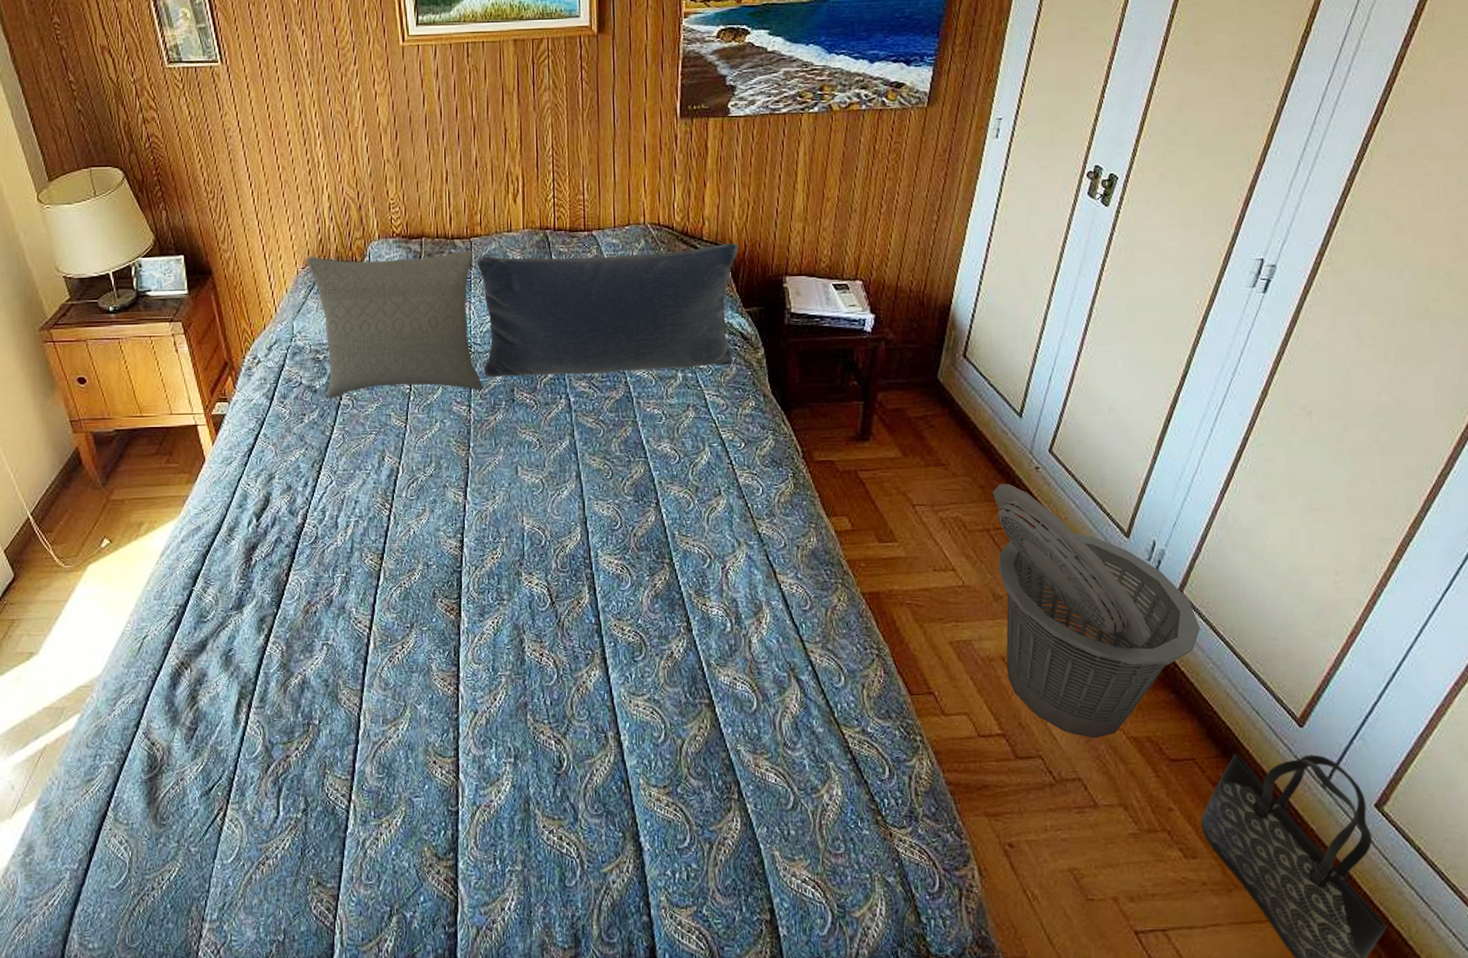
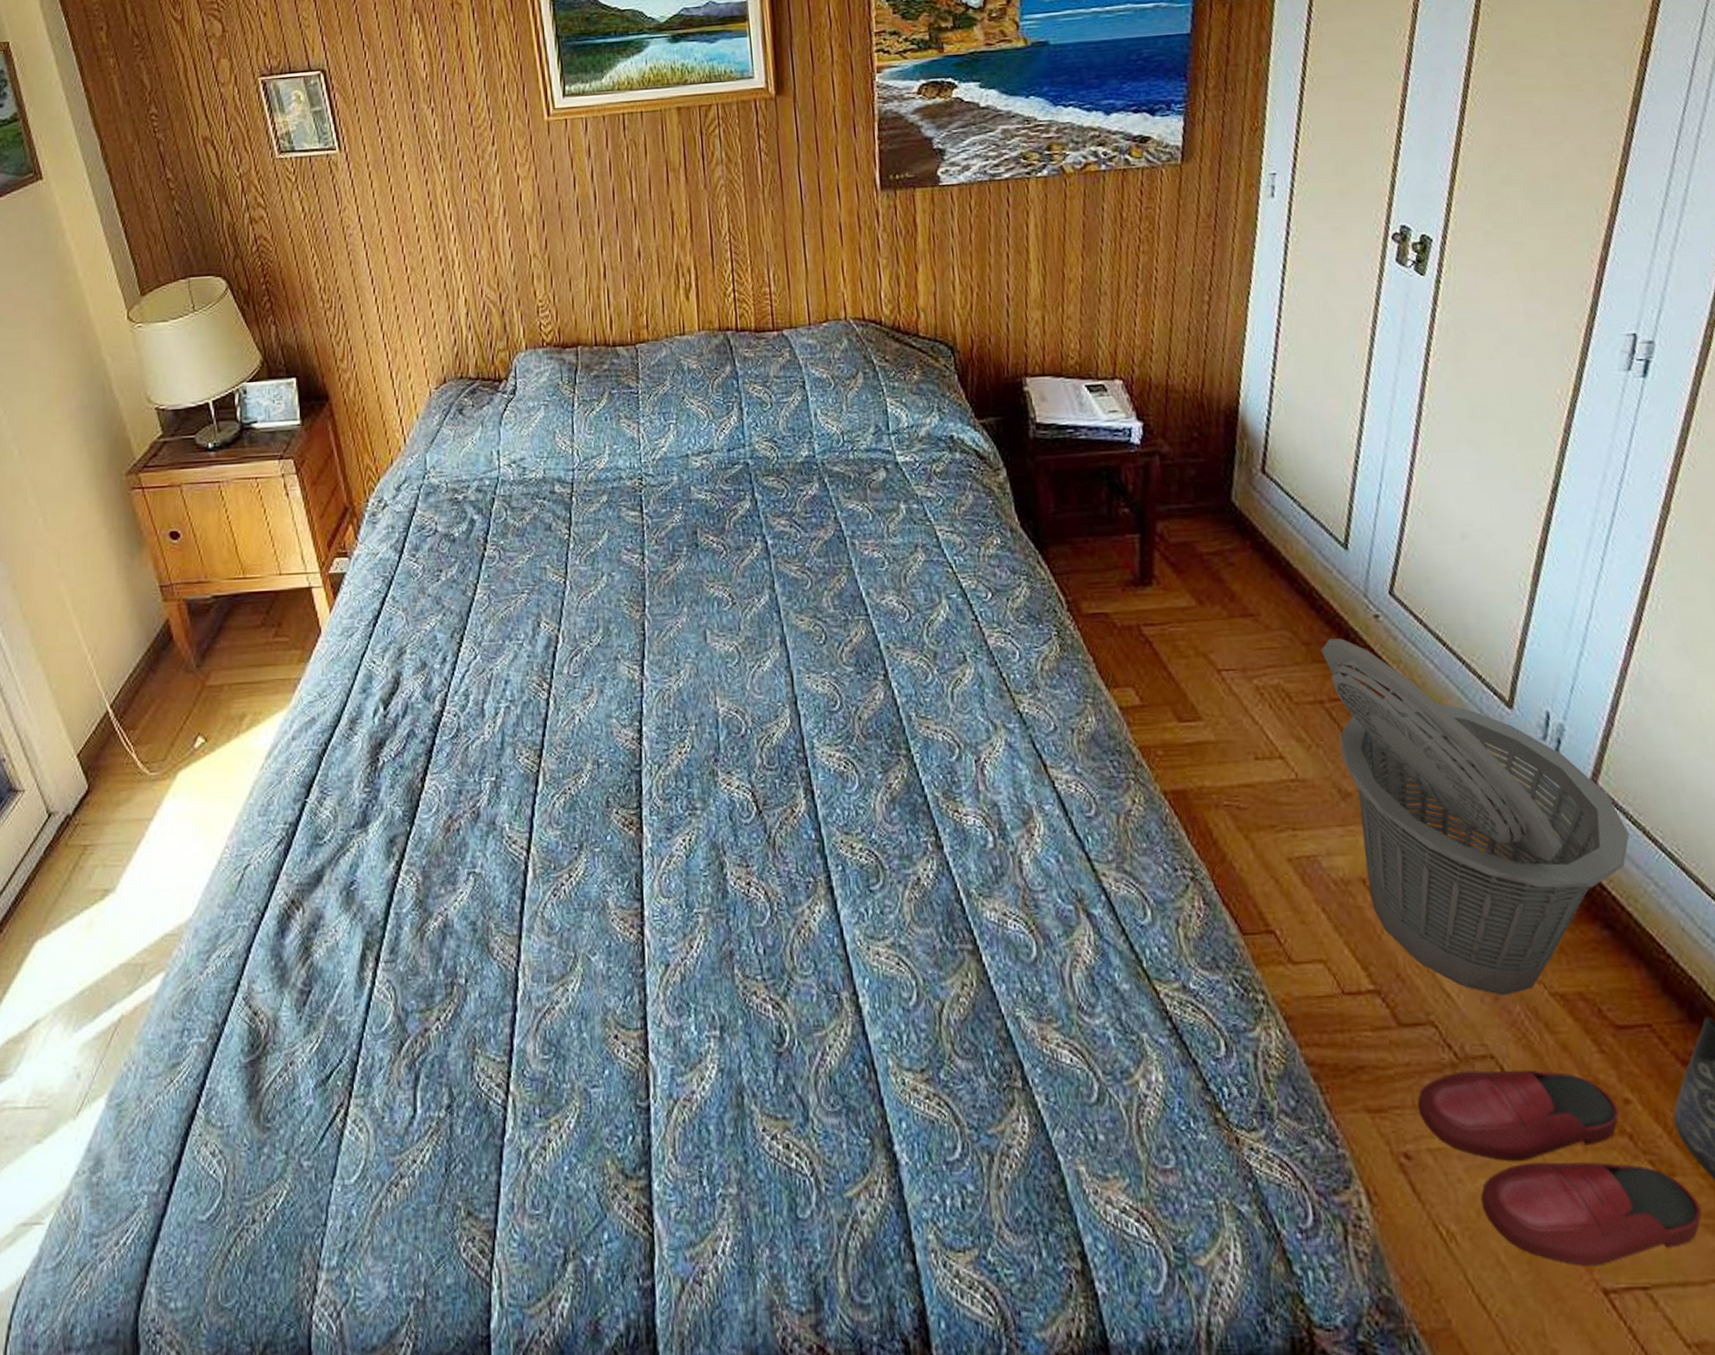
pillow: present [306,250,482,399] -> none [440,359,658,549]
pillow: present [477,243,739,377] -> none [644,339,967,516]
slippers: none [1022,788,1211,917] -> present [1417,1069,1702,1266]

